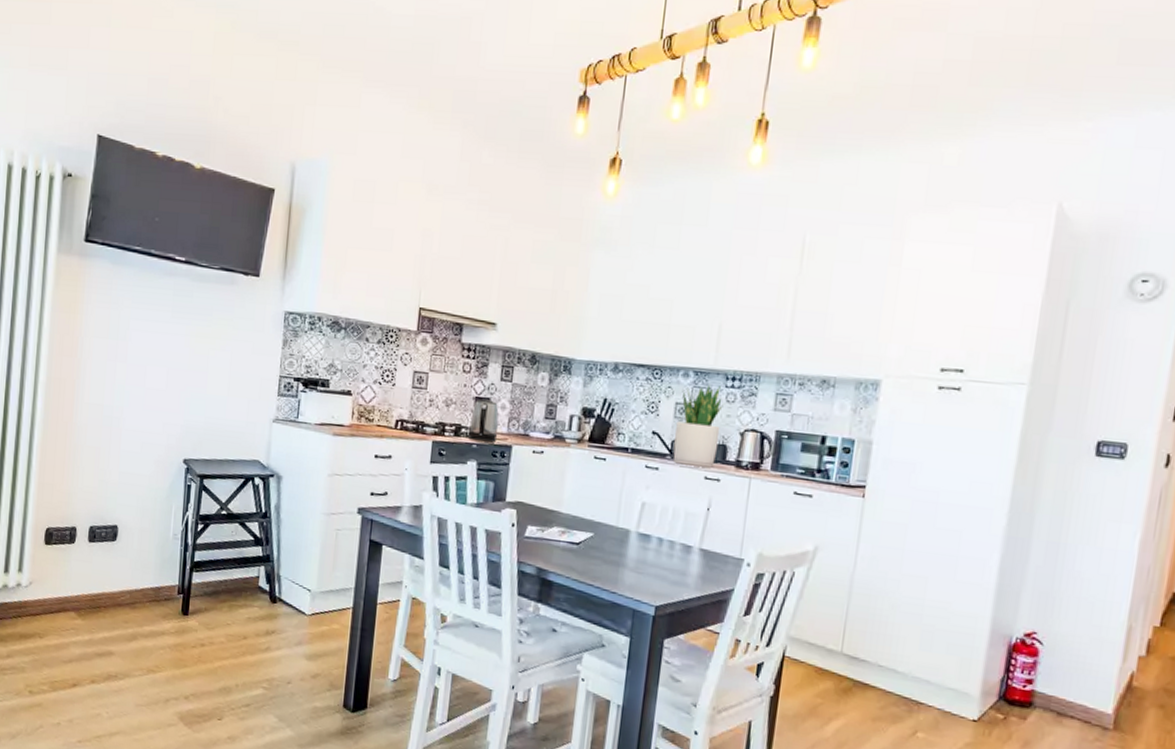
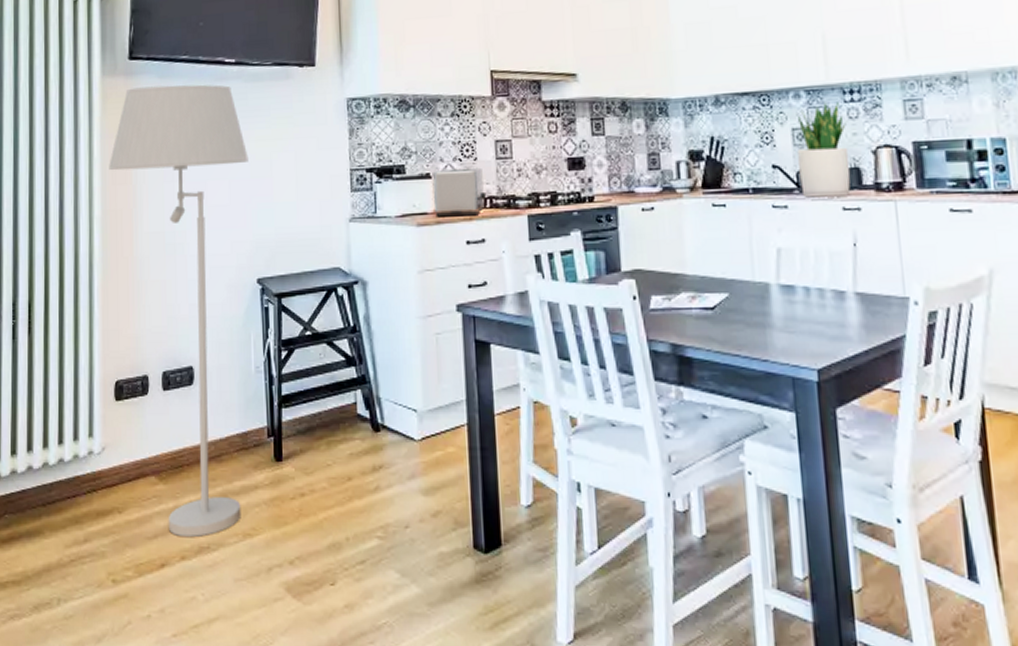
floor lamp: none [57,269,188,667] -> present [109,84,249,538]
toaster: none [350,389,399,435] -> present [433,167,487,217]
kettle: present [467,399,499,443] -> none [566,158,600,207]

